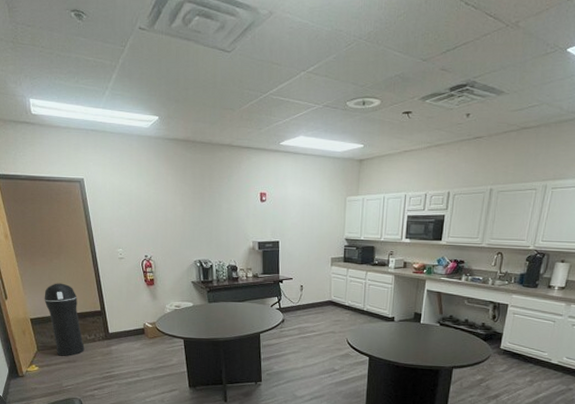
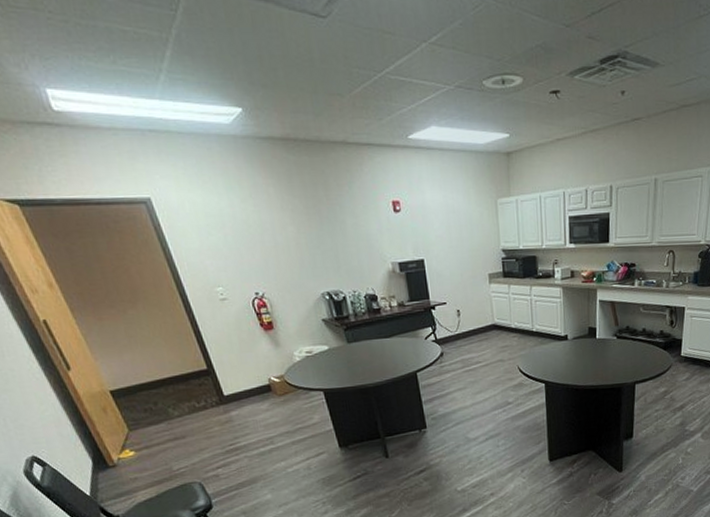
trash can: present [44,283,85,356] -> none [123,339,195,433]

